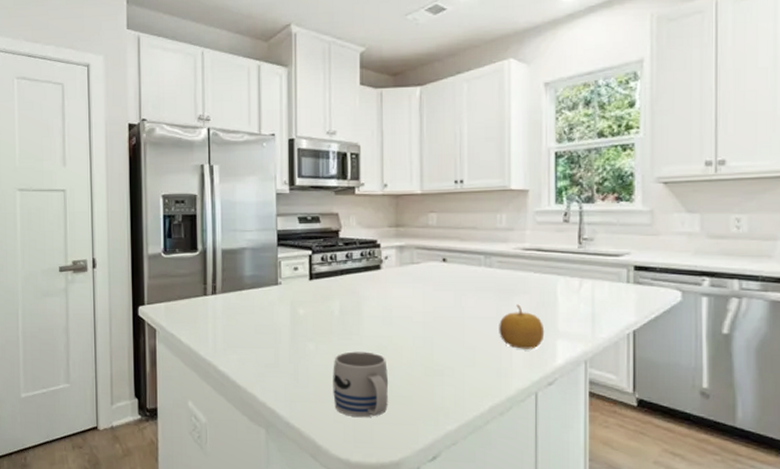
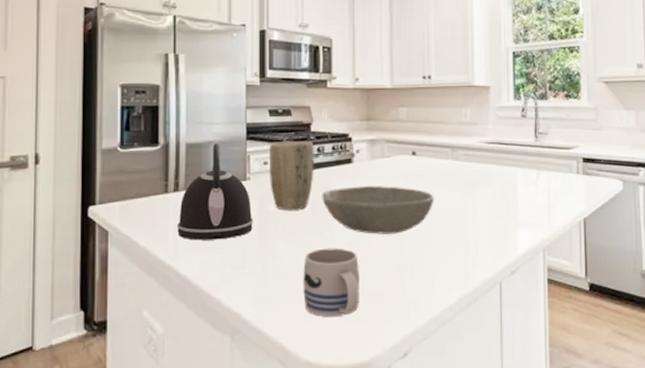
kettle: none [215,250,285,340] -> present [176,143,253,240]
plant pot: none [299,248,343,314] -> present [270,141,314,210]
bowl: none [351,292,466,341] -> present [322,186,434,235]
fruit: present [499,304,545,349] -> none [465,196,507,240]

